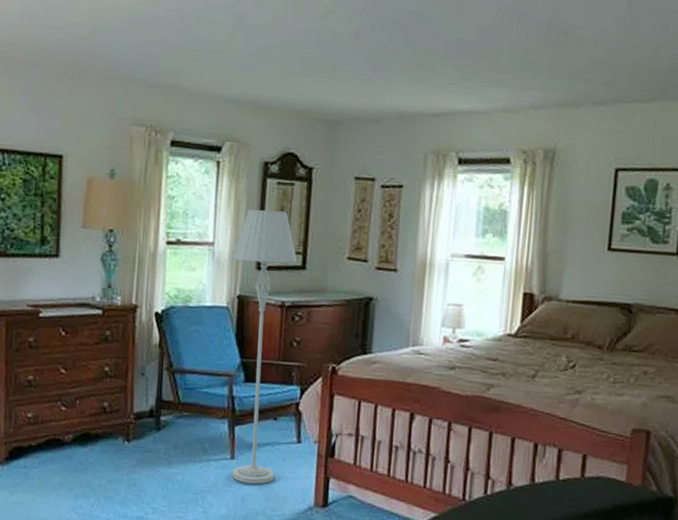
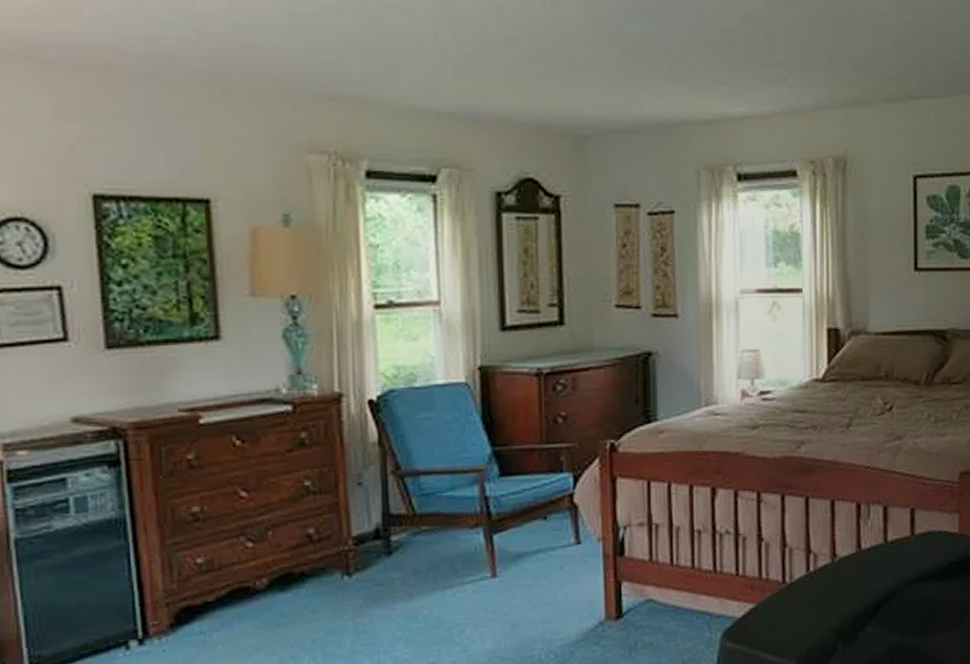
floor lamp: present [231,209,298,484] -> none [466,253,553,606]

